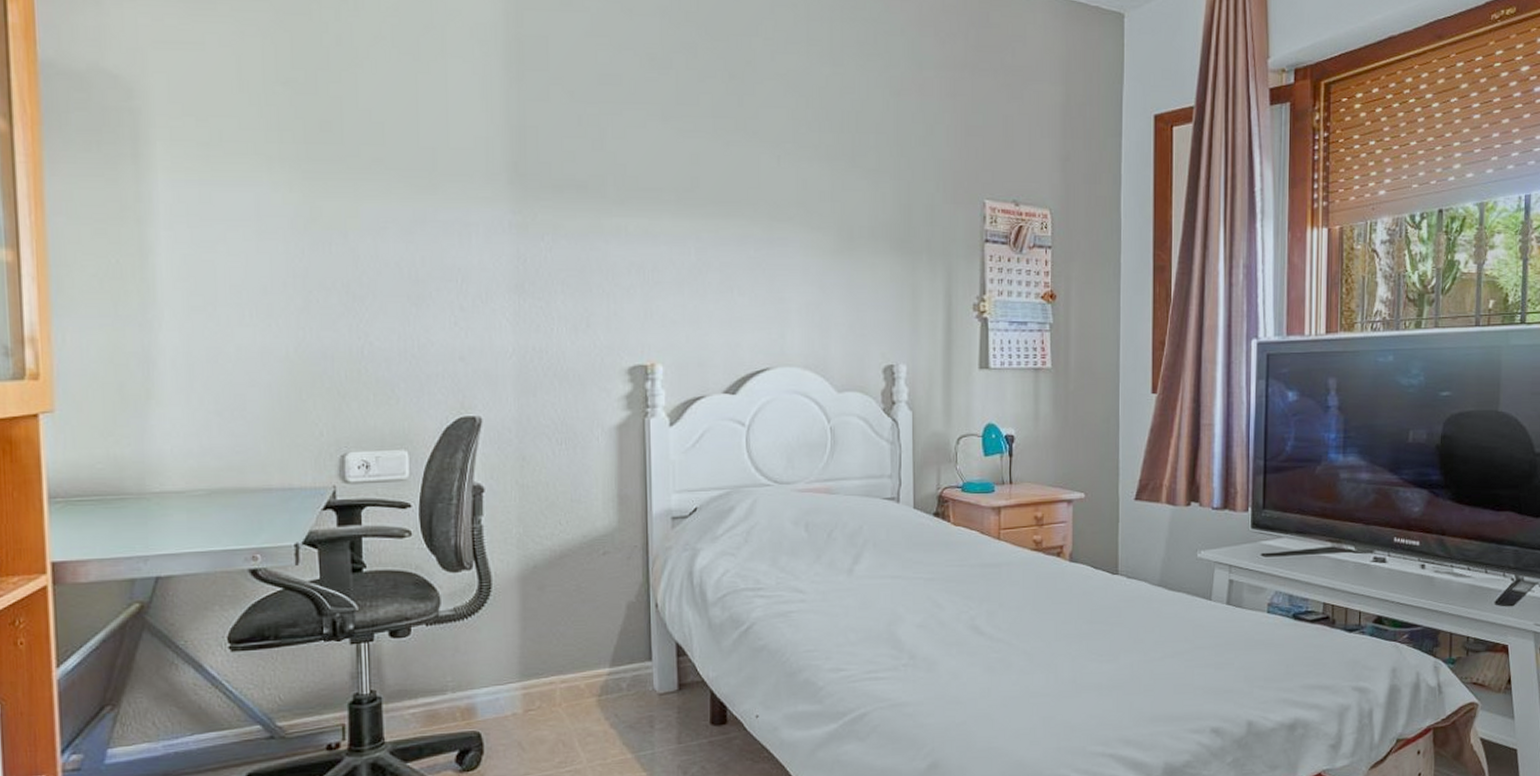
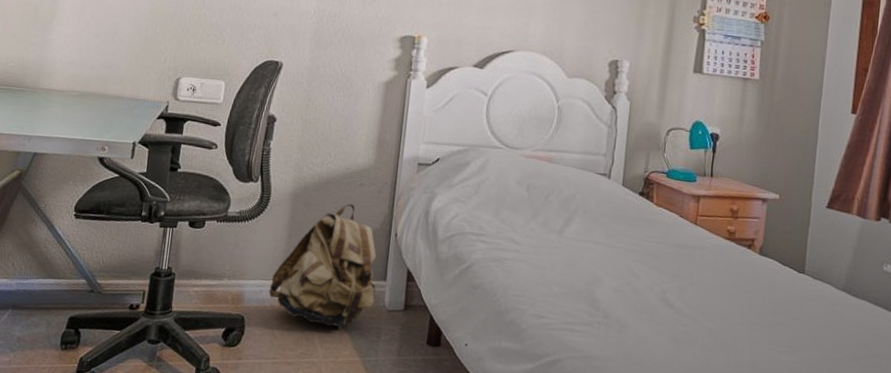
backpack: none [507,577,642,727] -> present [268,204,377,331]

